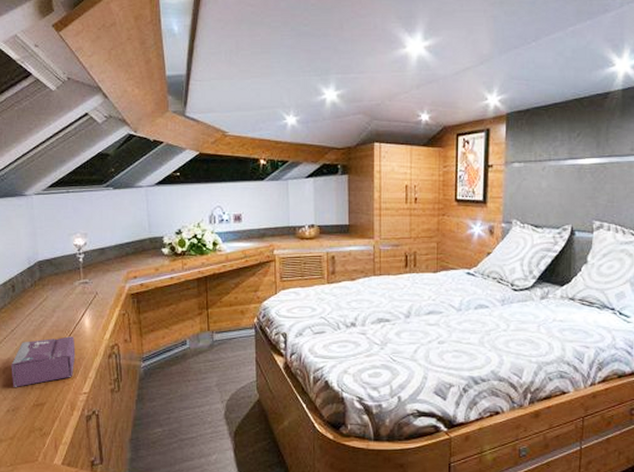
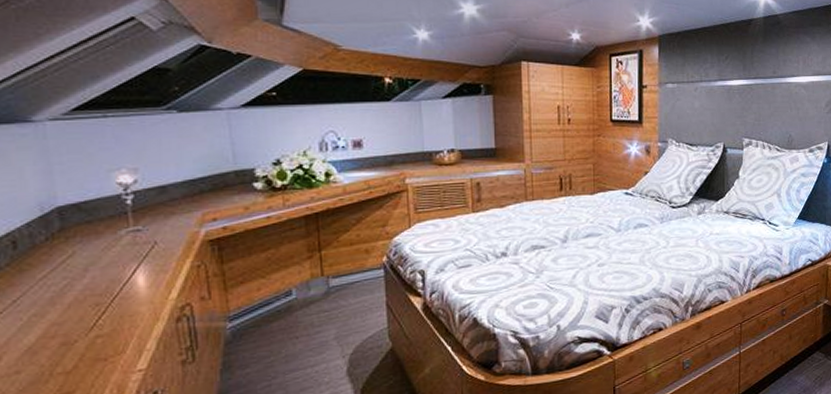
tissue box: present [11,336,76,387] -> none [12,300,124,377]

